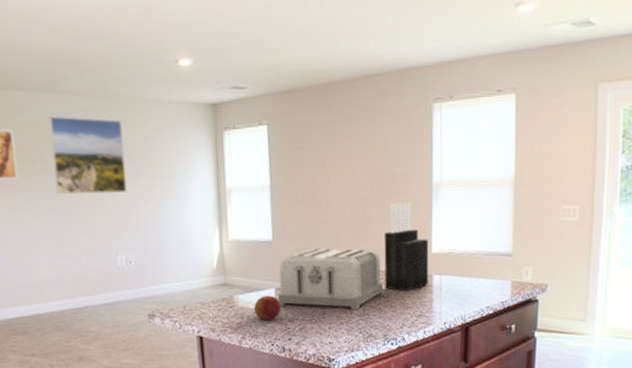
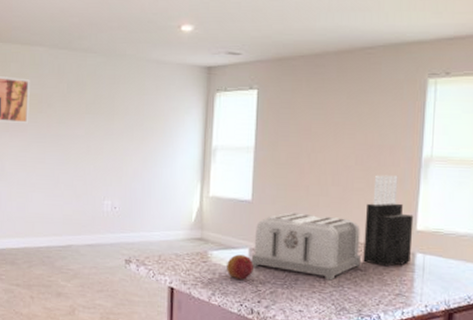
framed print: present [49,116,128,195] -> none [58,70,124,142]

